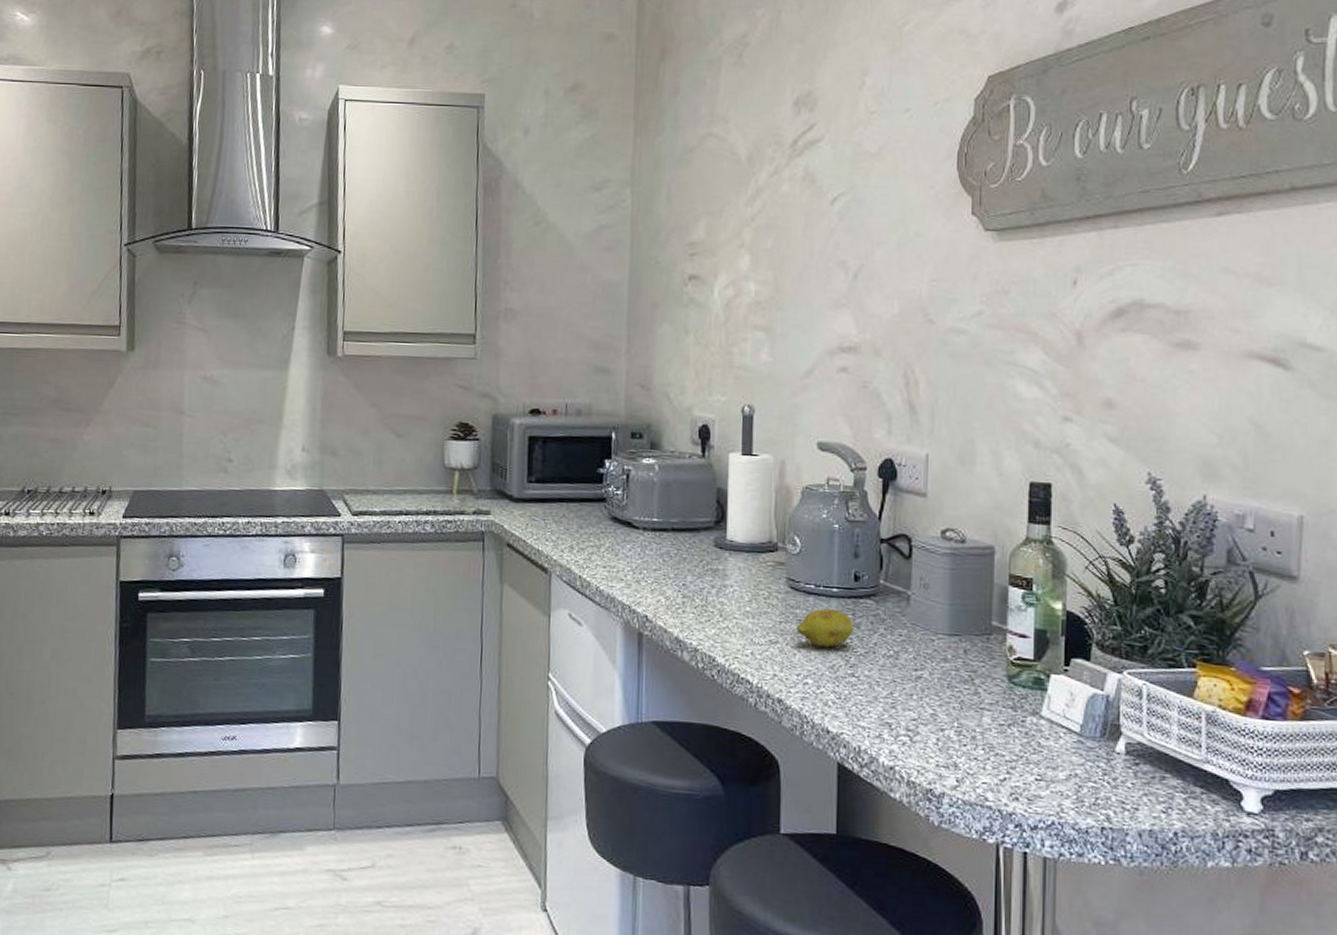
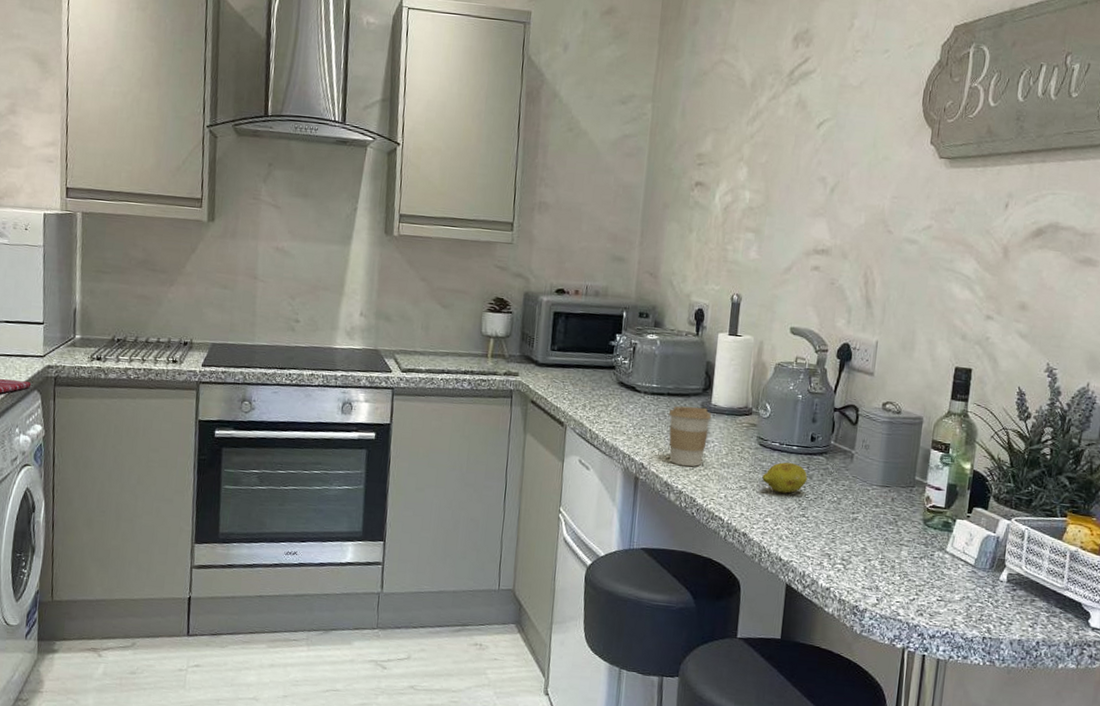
coffee cup: none [674,543,729,618] -> present [668,406,712,467]

